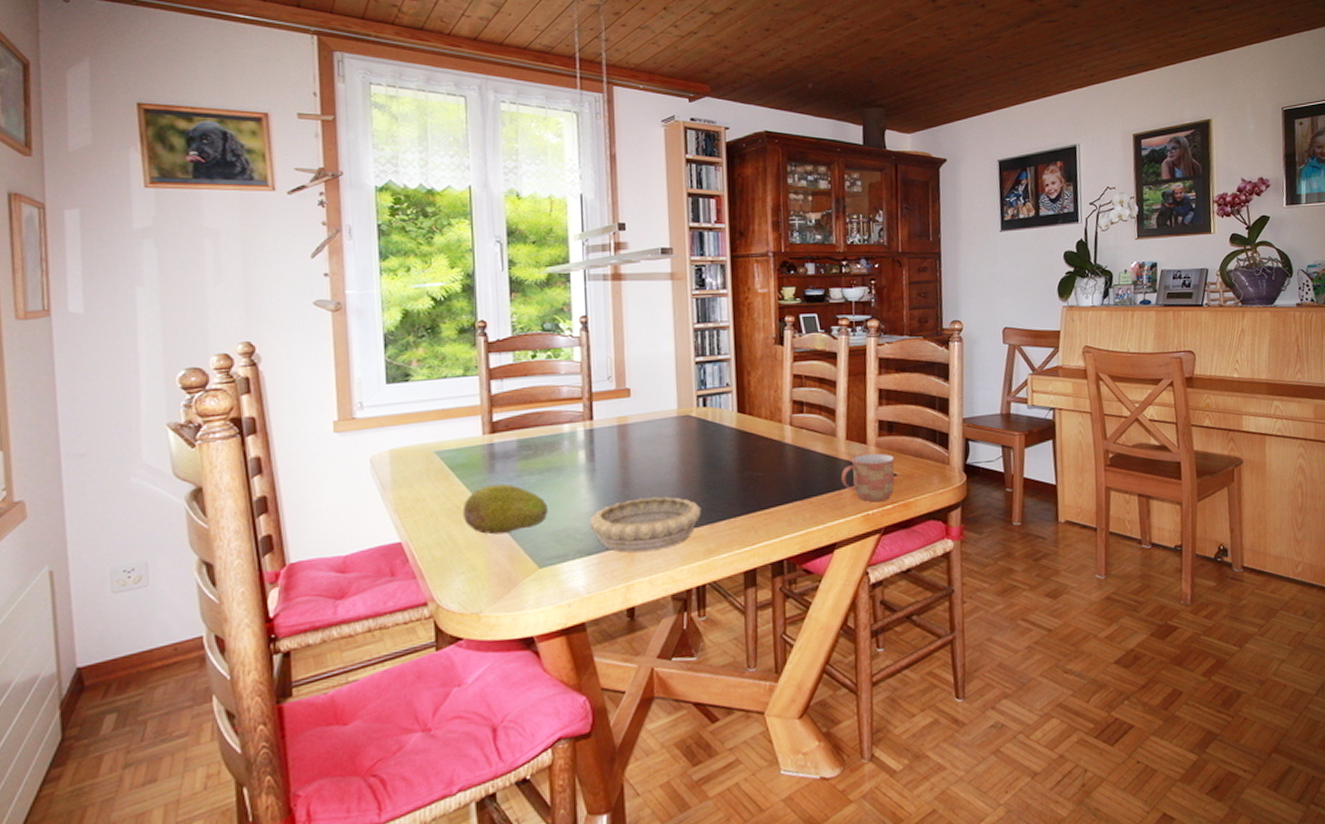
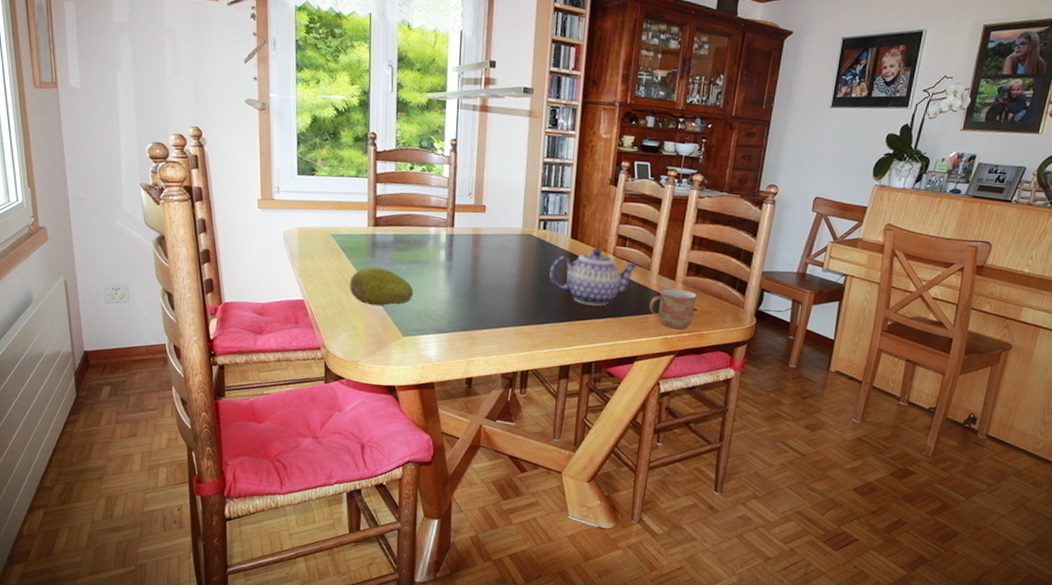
decorative bowl: present [589,496,701,553] -> none [443,295,532,338]
teapot: none [717,419,822,491] -> present [549,247,639,307]

